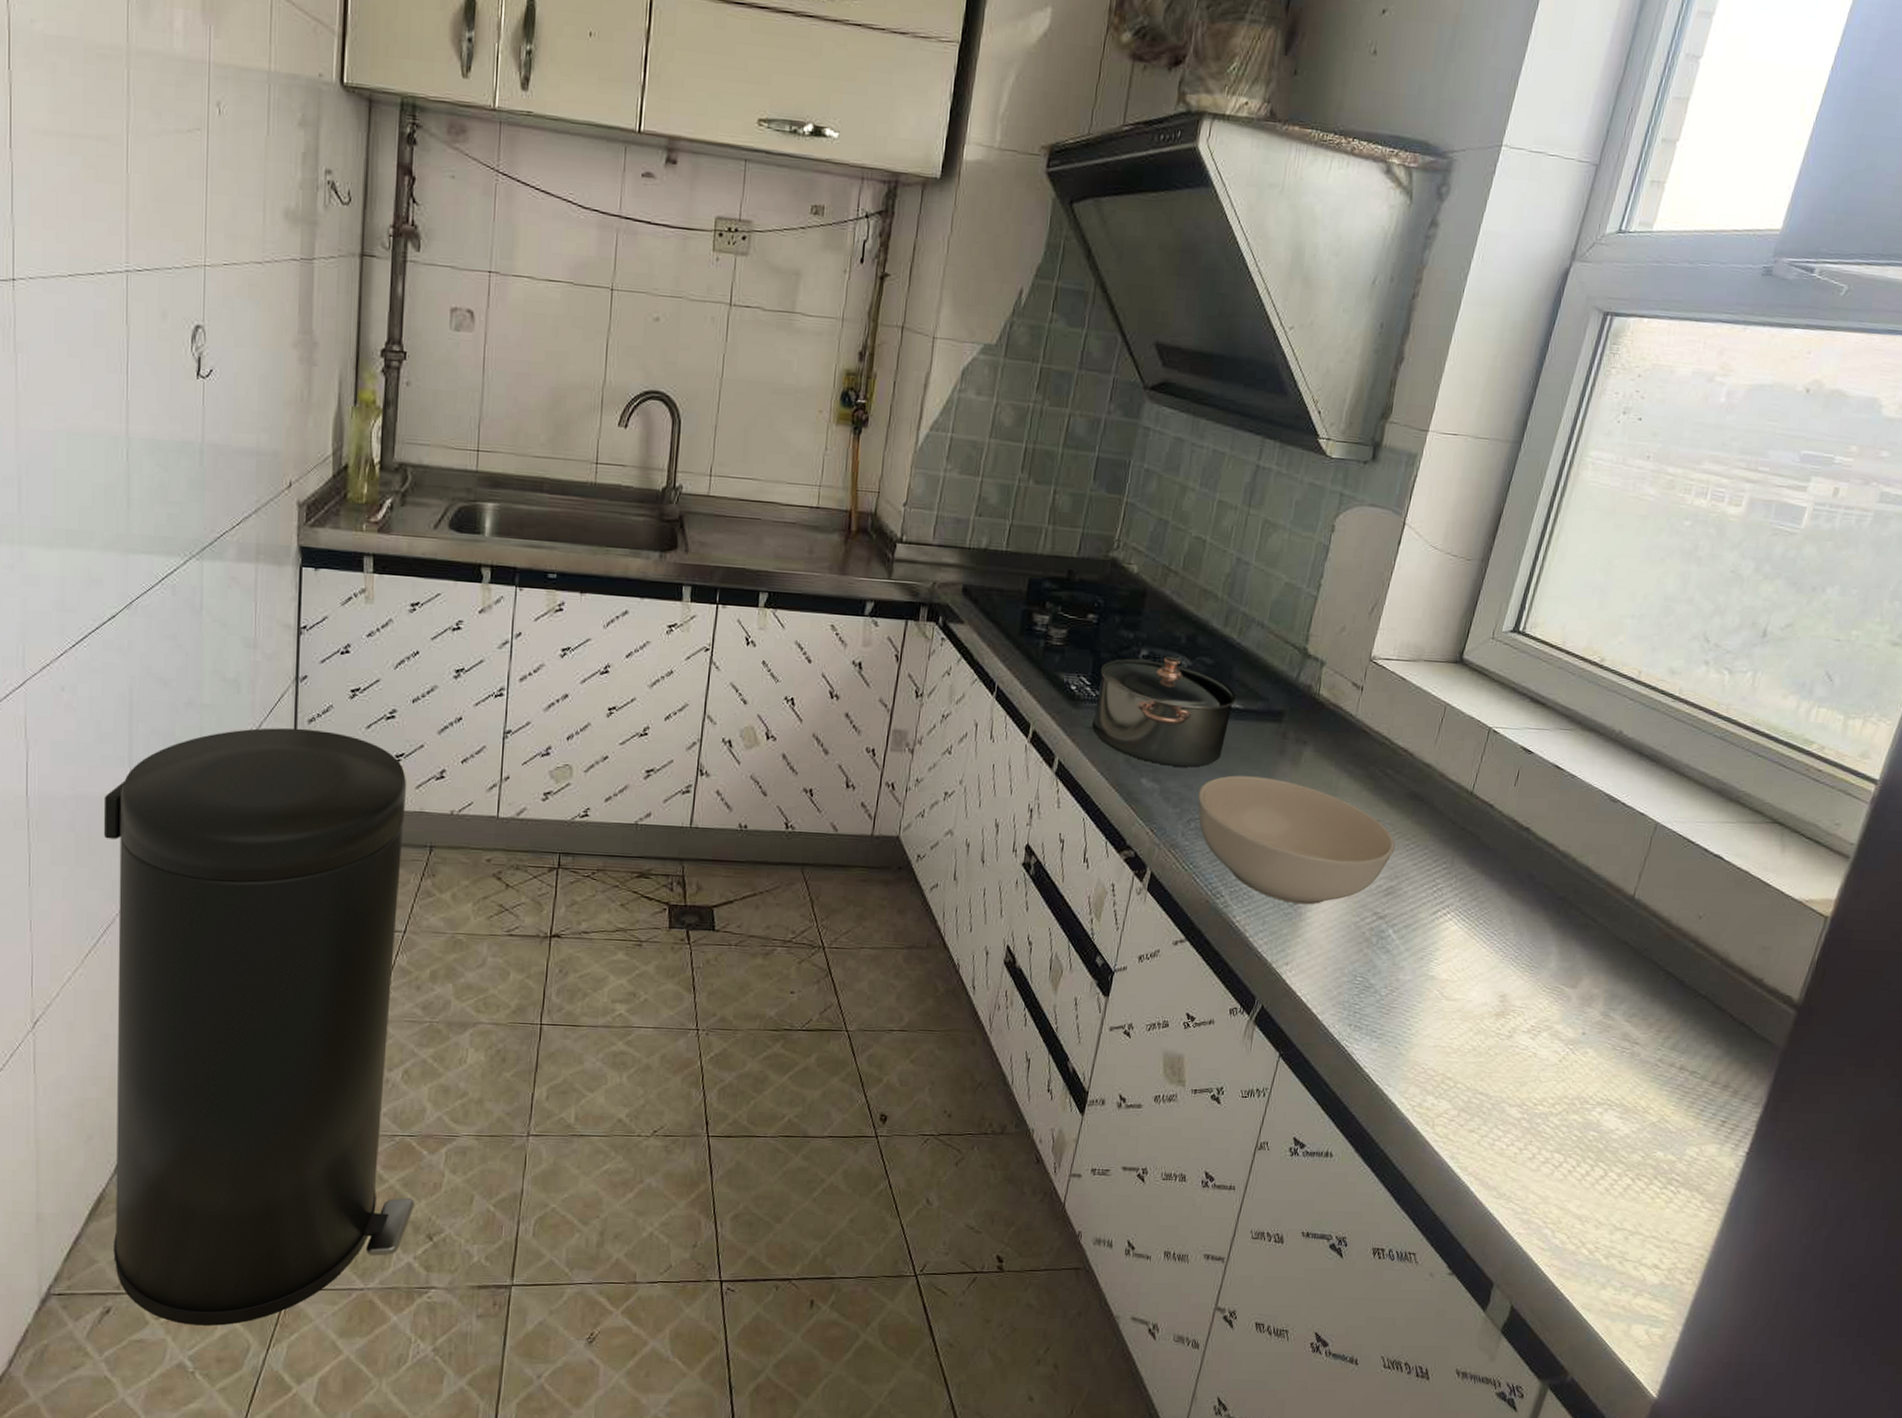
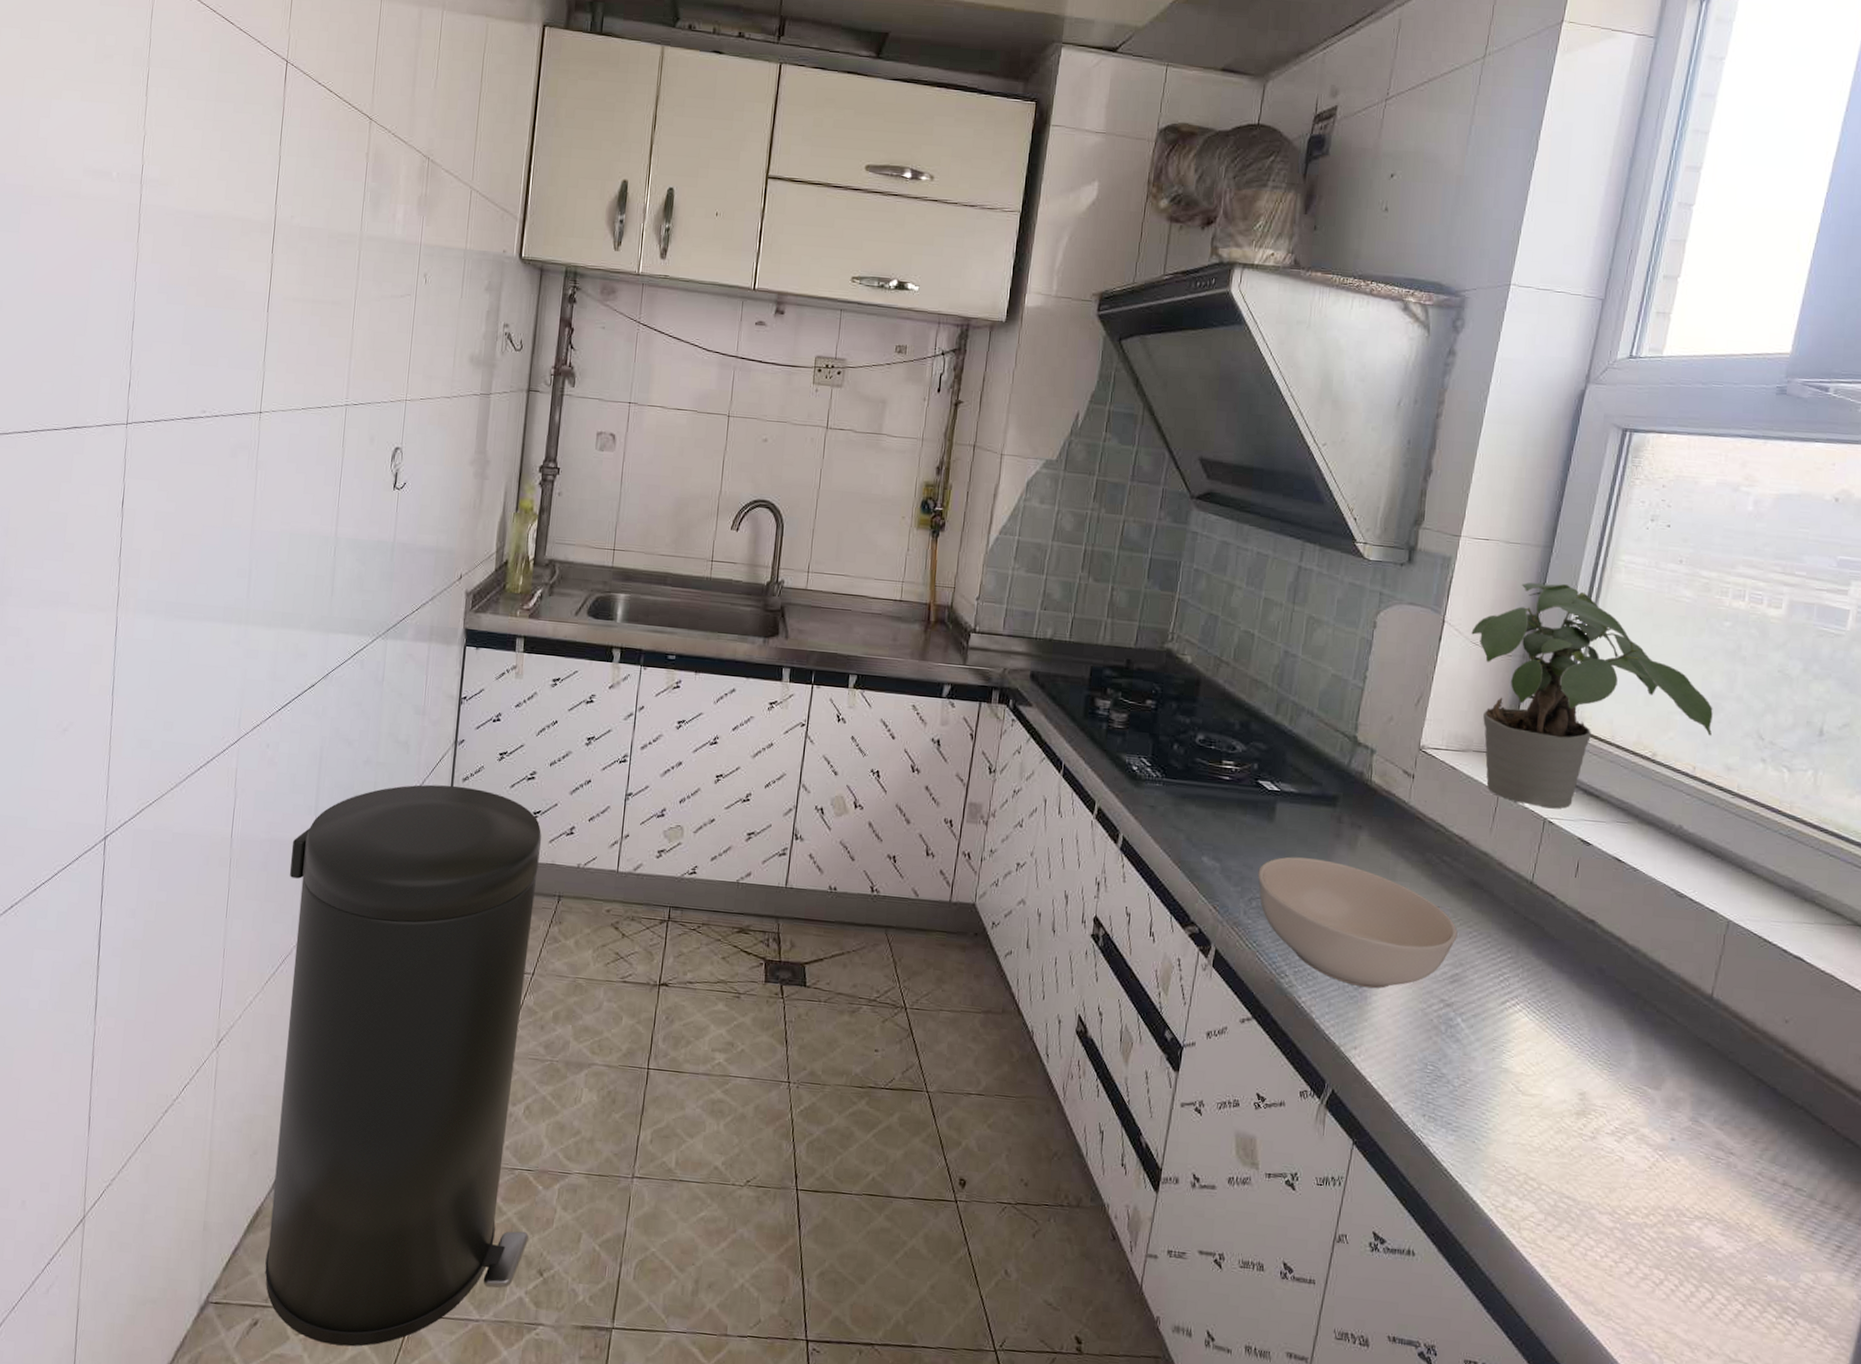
cooking pot: present [1092,656,1237,768] -> none [1154,741,1291,848]
potted plant: none [1431,481,1664,718] -> present [1471,583,1713,809]

